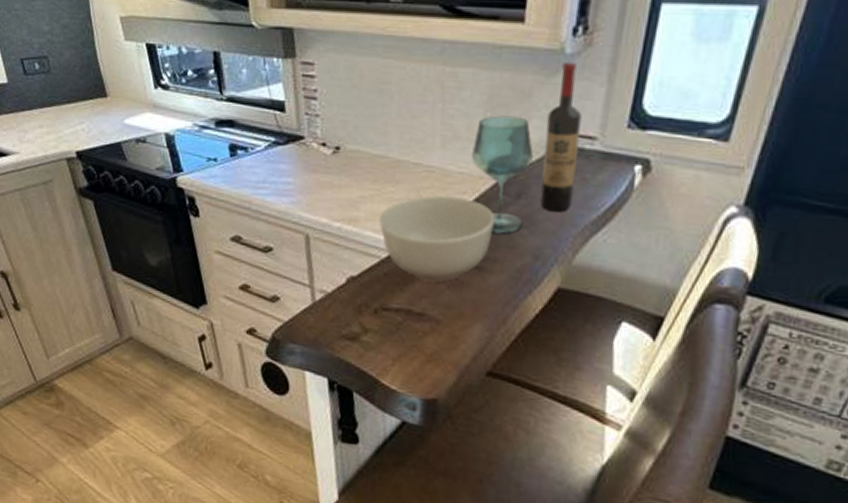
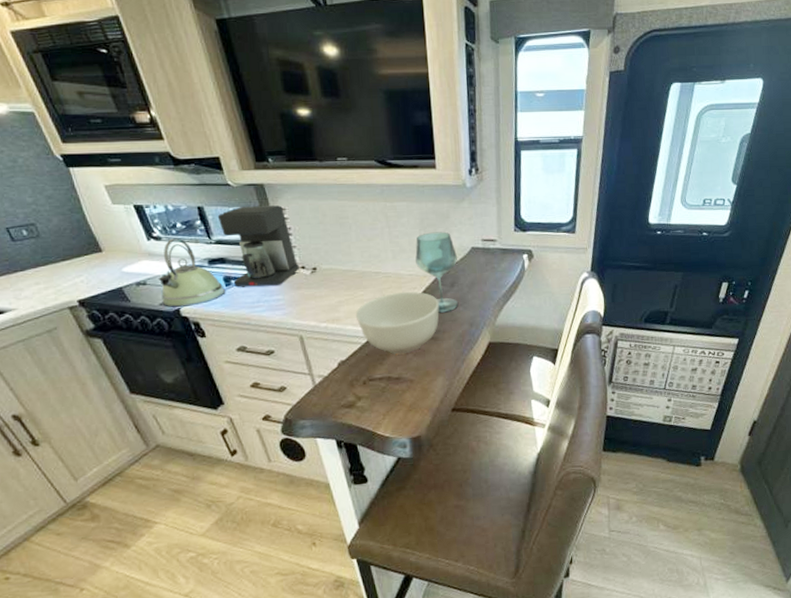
kettle: none [159,88,230,176] -> present [158,238,226,307]
coffee maker: none [233,55,319,164] -> present [217,205,299,288]
wine bottle: present [539,61,582,212] -> none [462,192,488,292]

